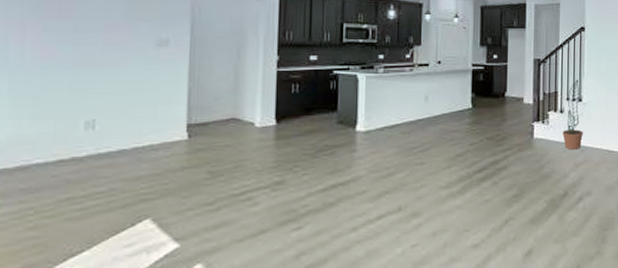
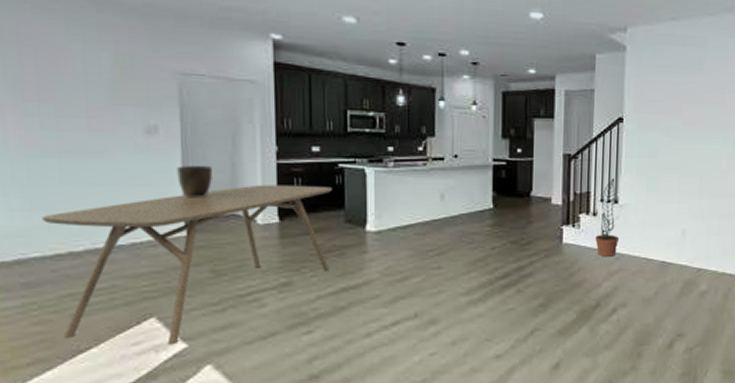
dining table: none [49,90,326,246] -> present [42,184,332,345]
ceramic pot: none [183,75,218,104] -> present [177,166,213,198]

